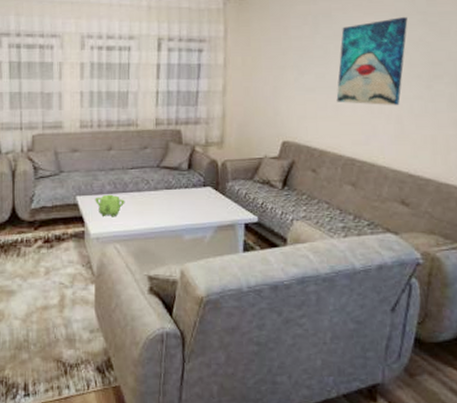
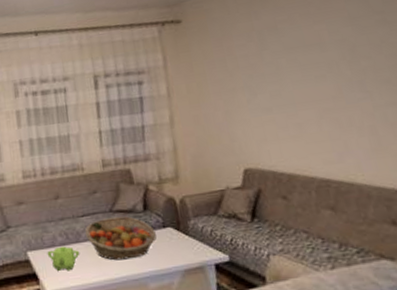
fruit basket: none [133,173,196,212] -> present [85,216,157,261]
wall art: present [336,17,408,106] -> none [291,19,371,120]

